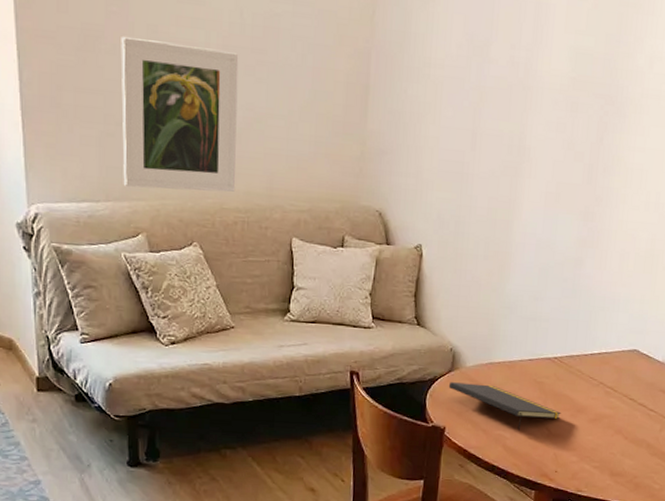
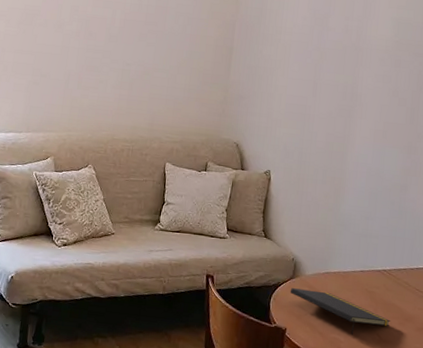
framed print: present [121,36,239,192] -> none [41,14,136,127]

